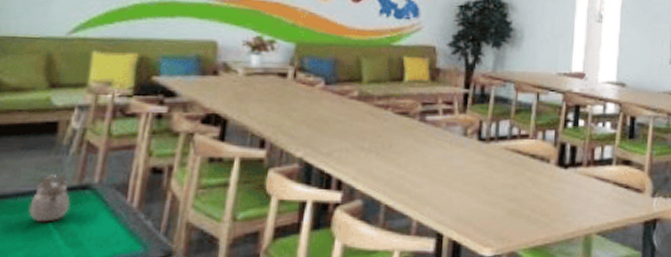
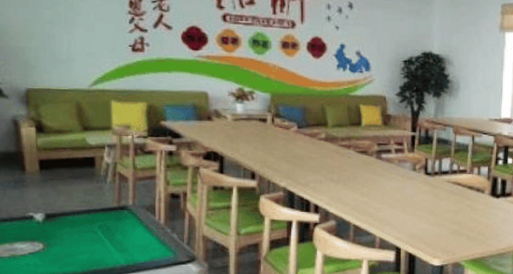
teapot: present [28,173,71,223] -> none [84,197,114,234]

